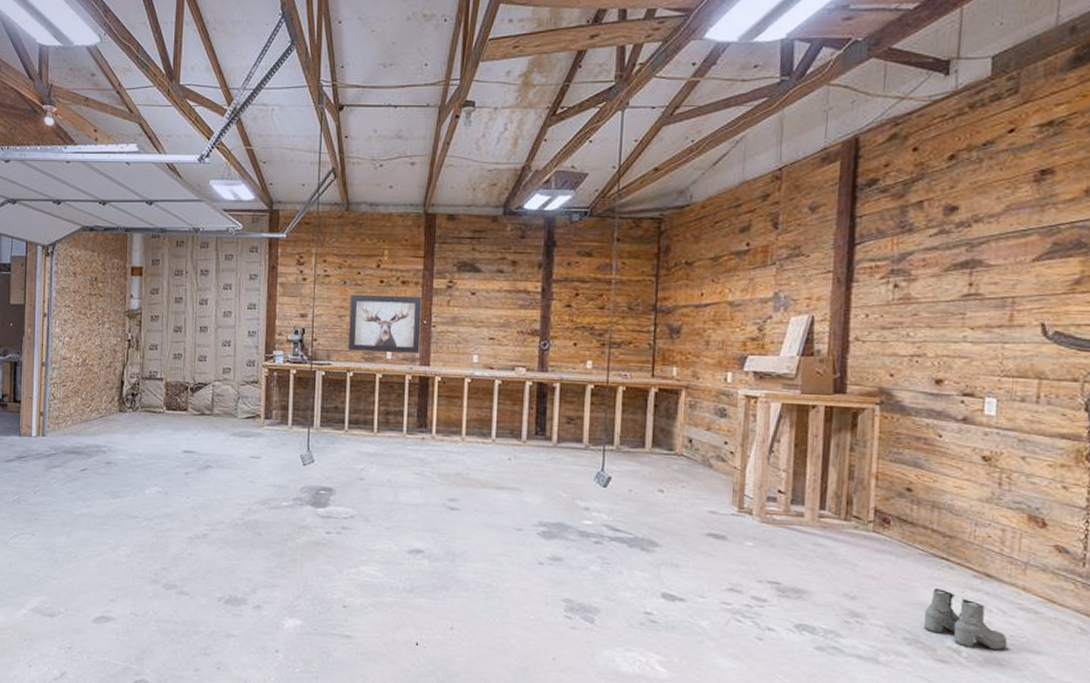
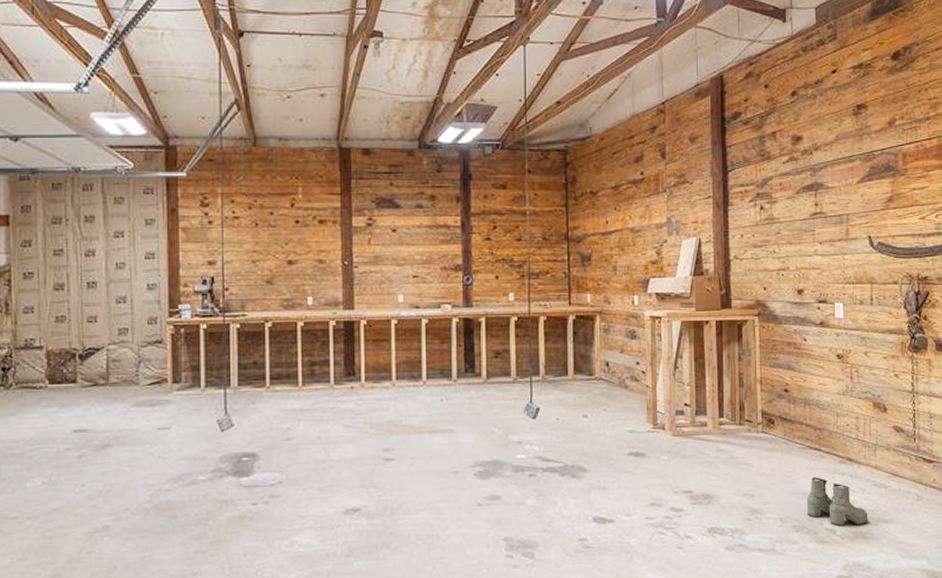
wall art: present [348,294,422,353] -> none [264,235,342,298]

